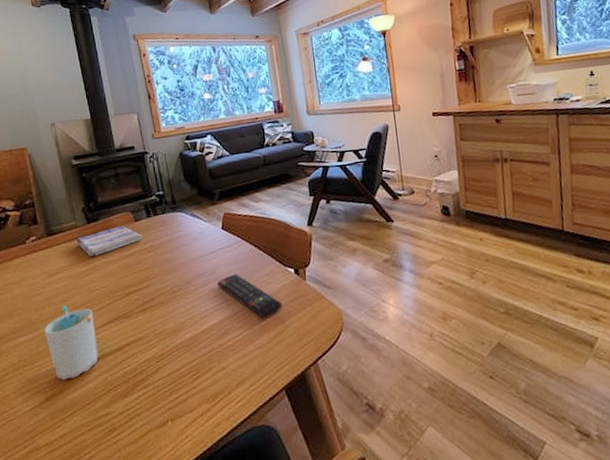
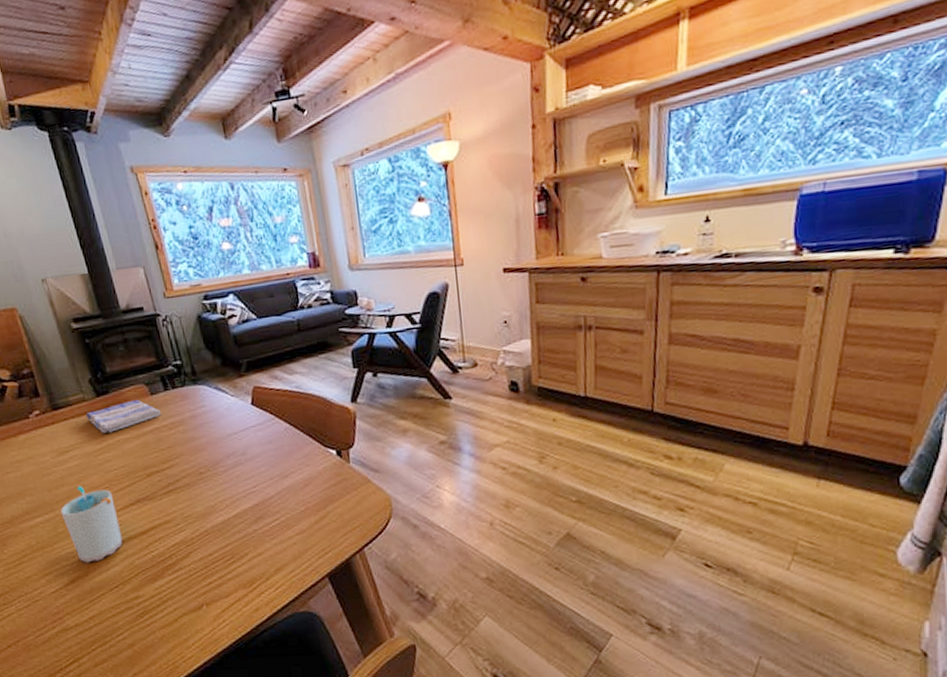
remote control: present [217,273,282,319] -> none [249,454,324,504]

